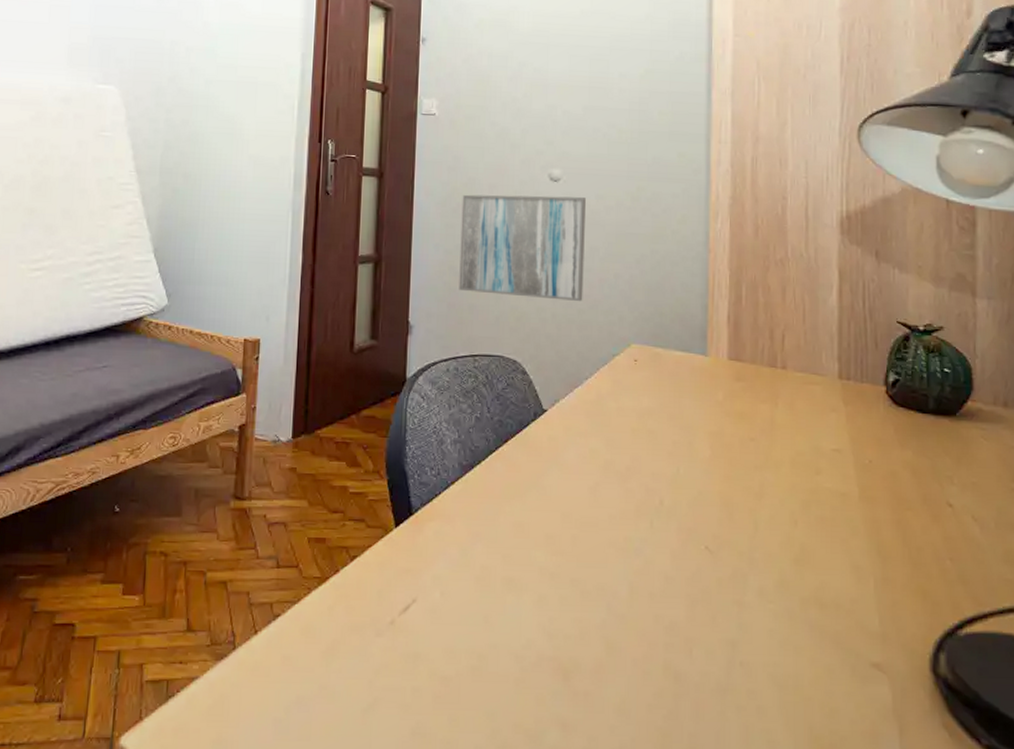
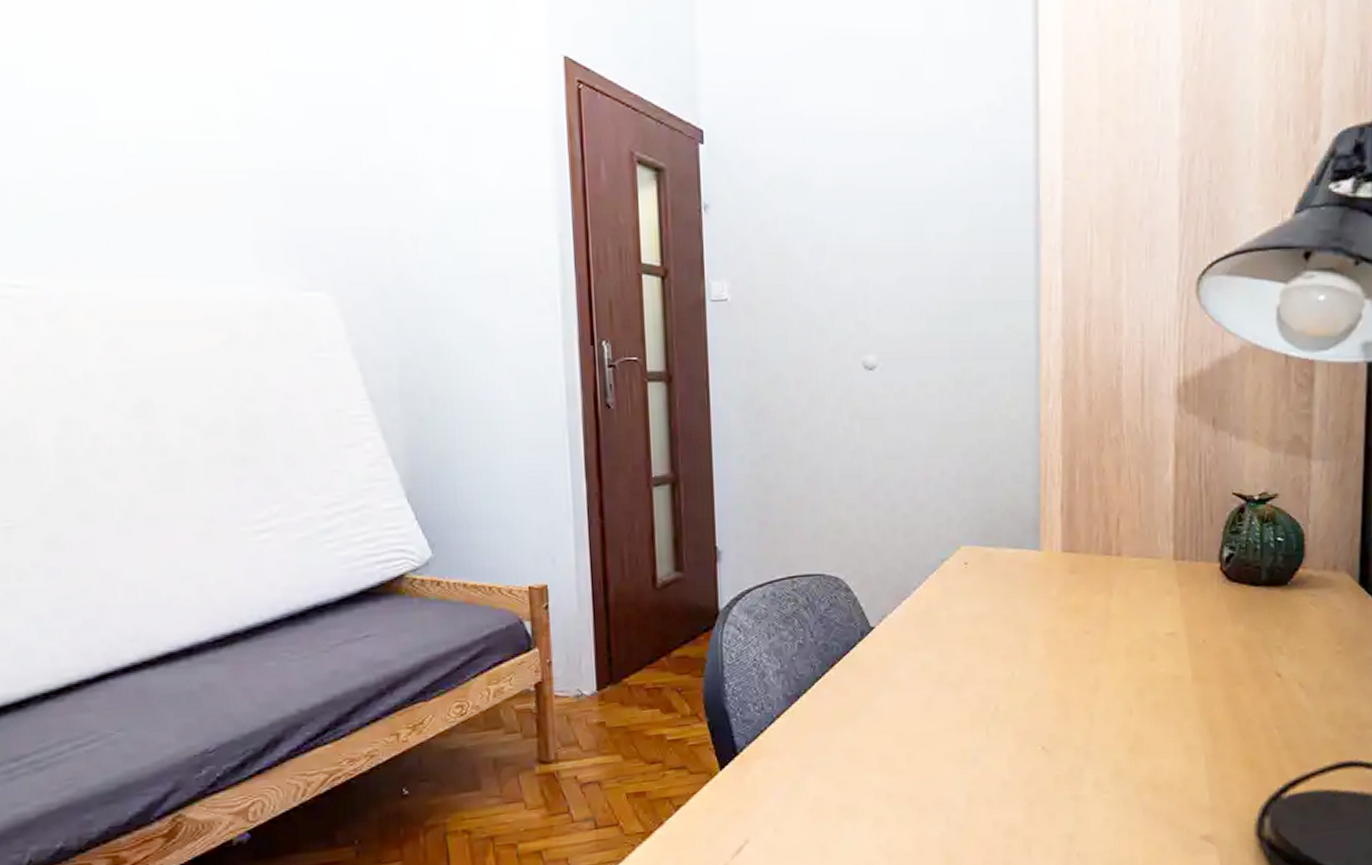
wall art: present [459,194,586,302] -> none [766,386,907,507]

